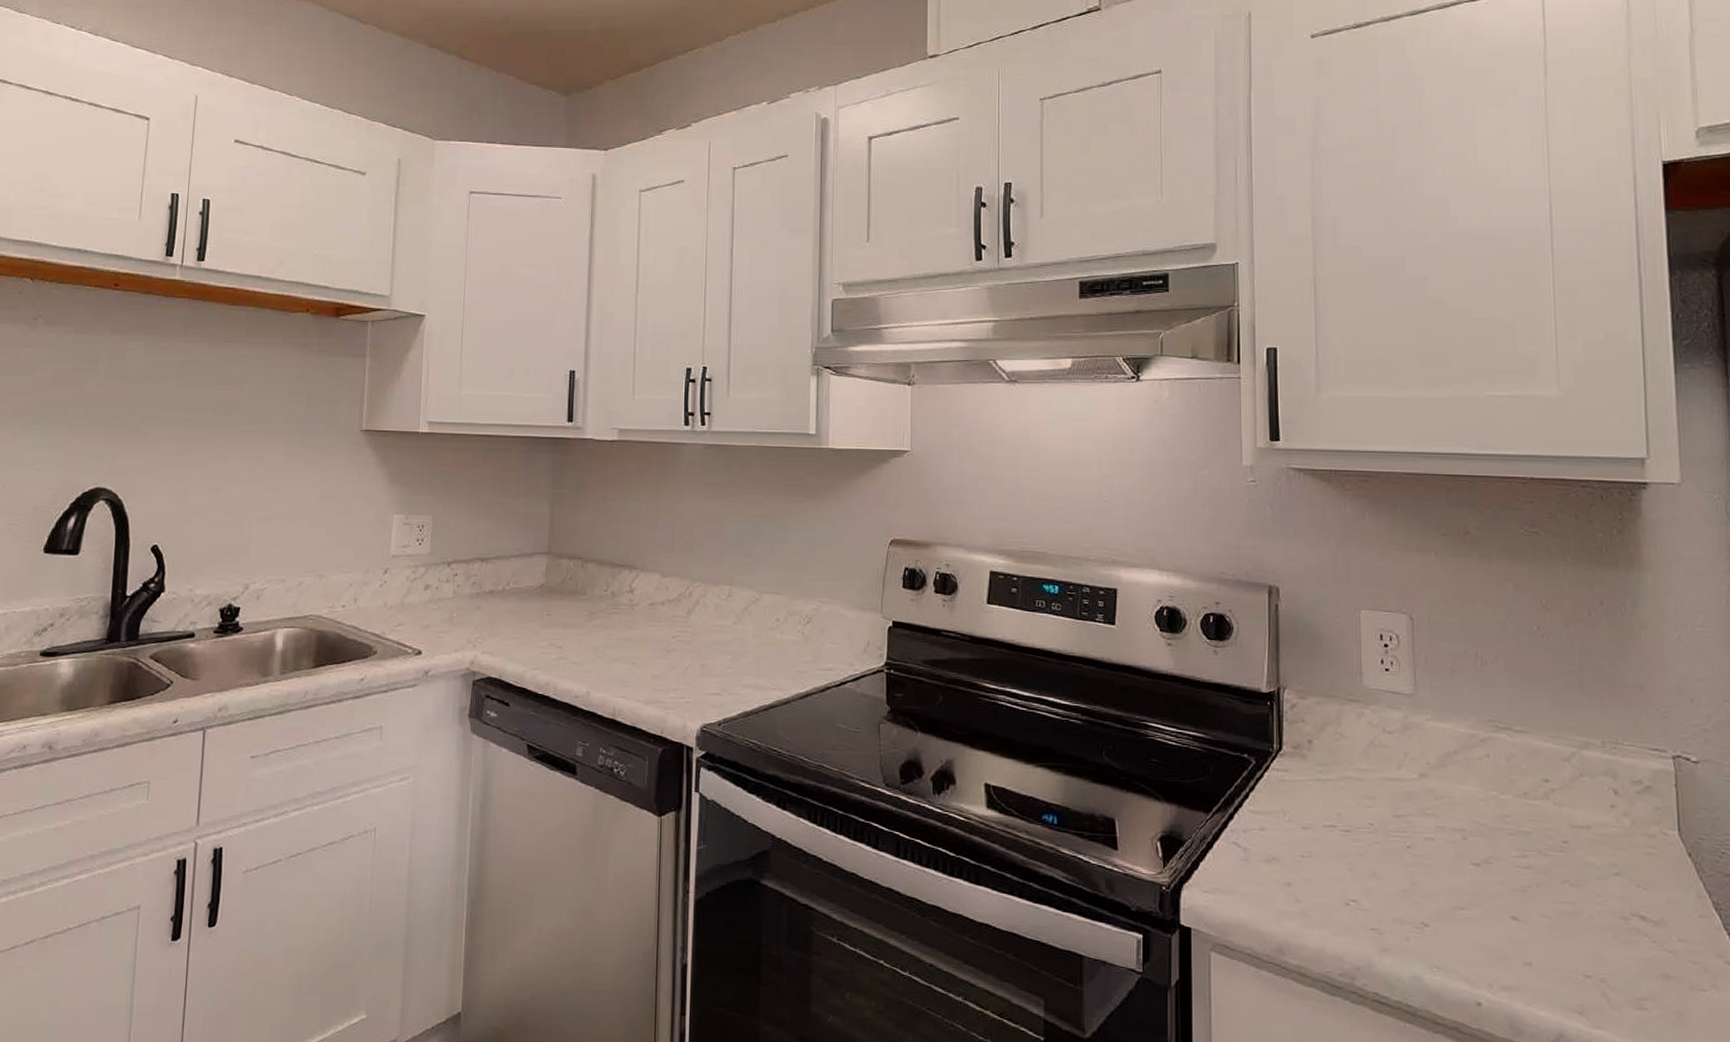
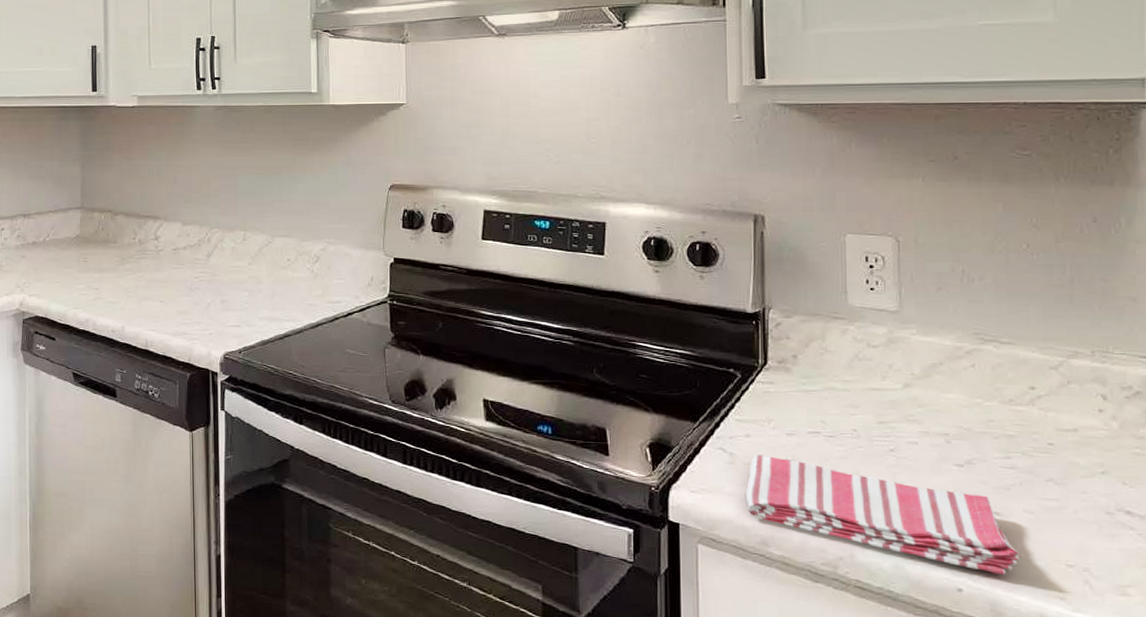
dish towel: none [1260,850,1538,987] -> present [745,455,1019,575]

